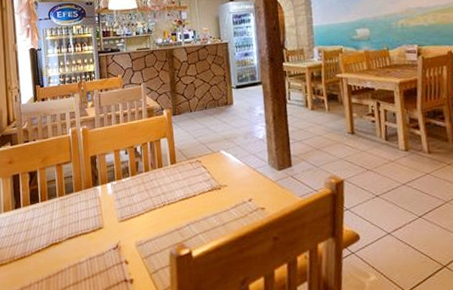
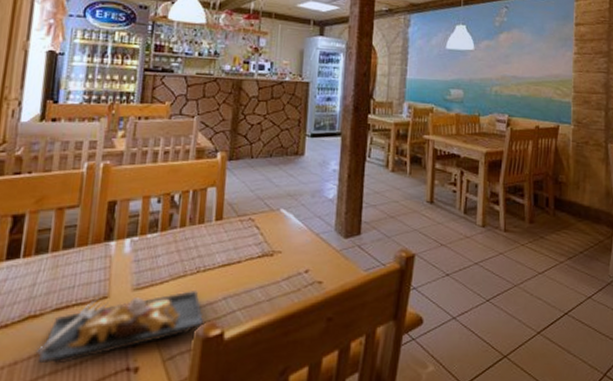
plate: none [61,219,174,278] -> present [35,289,203,364]

